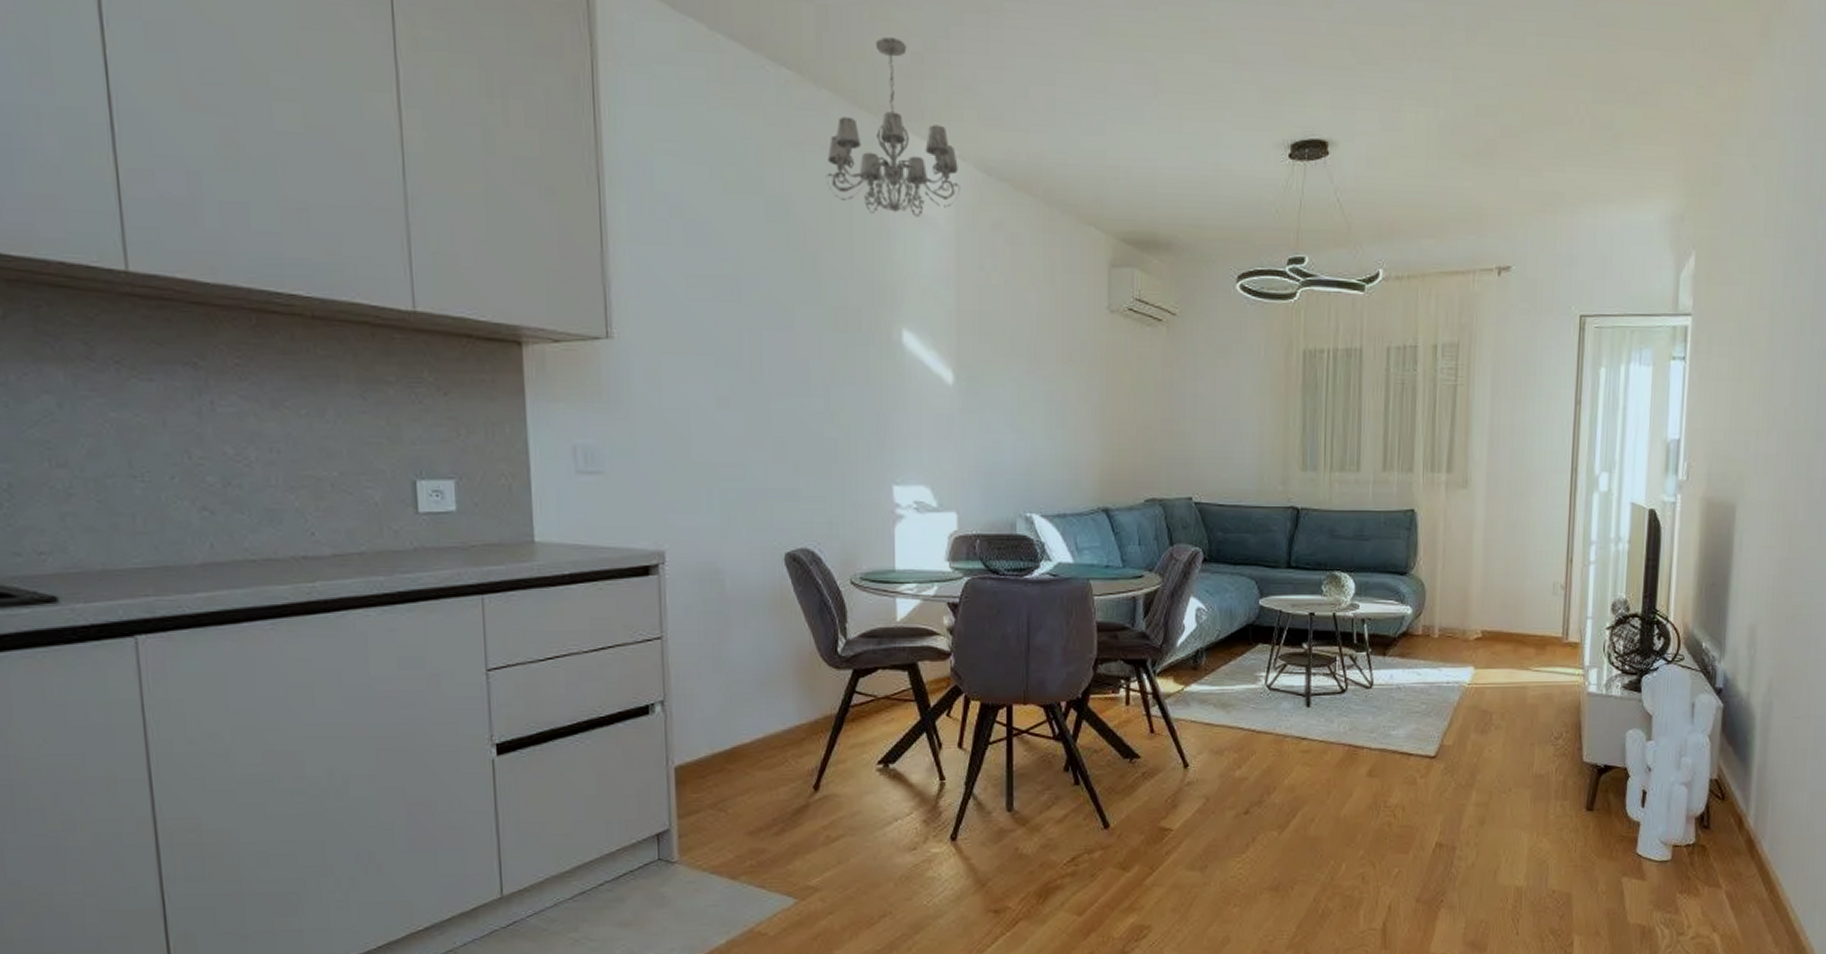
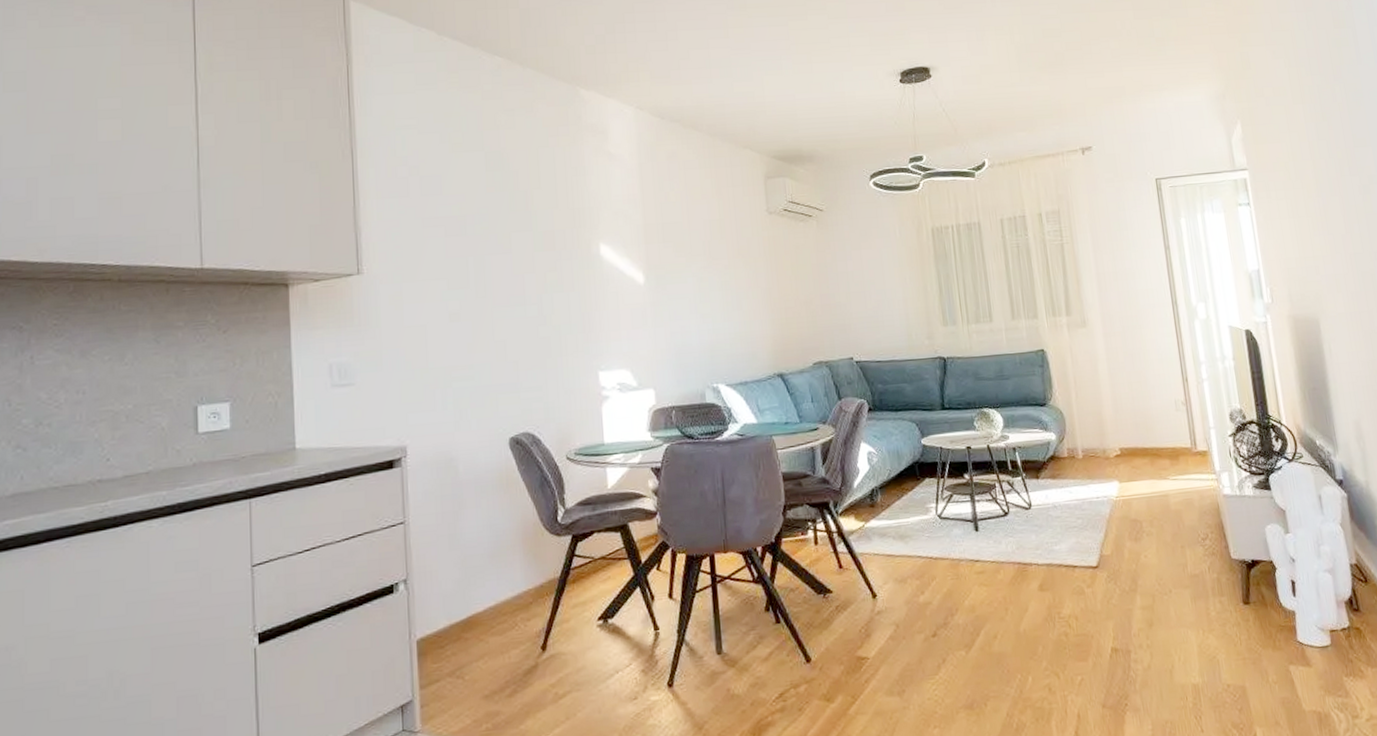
chandelier: present [825,37,962,217] -> none [532,26,641,157]

